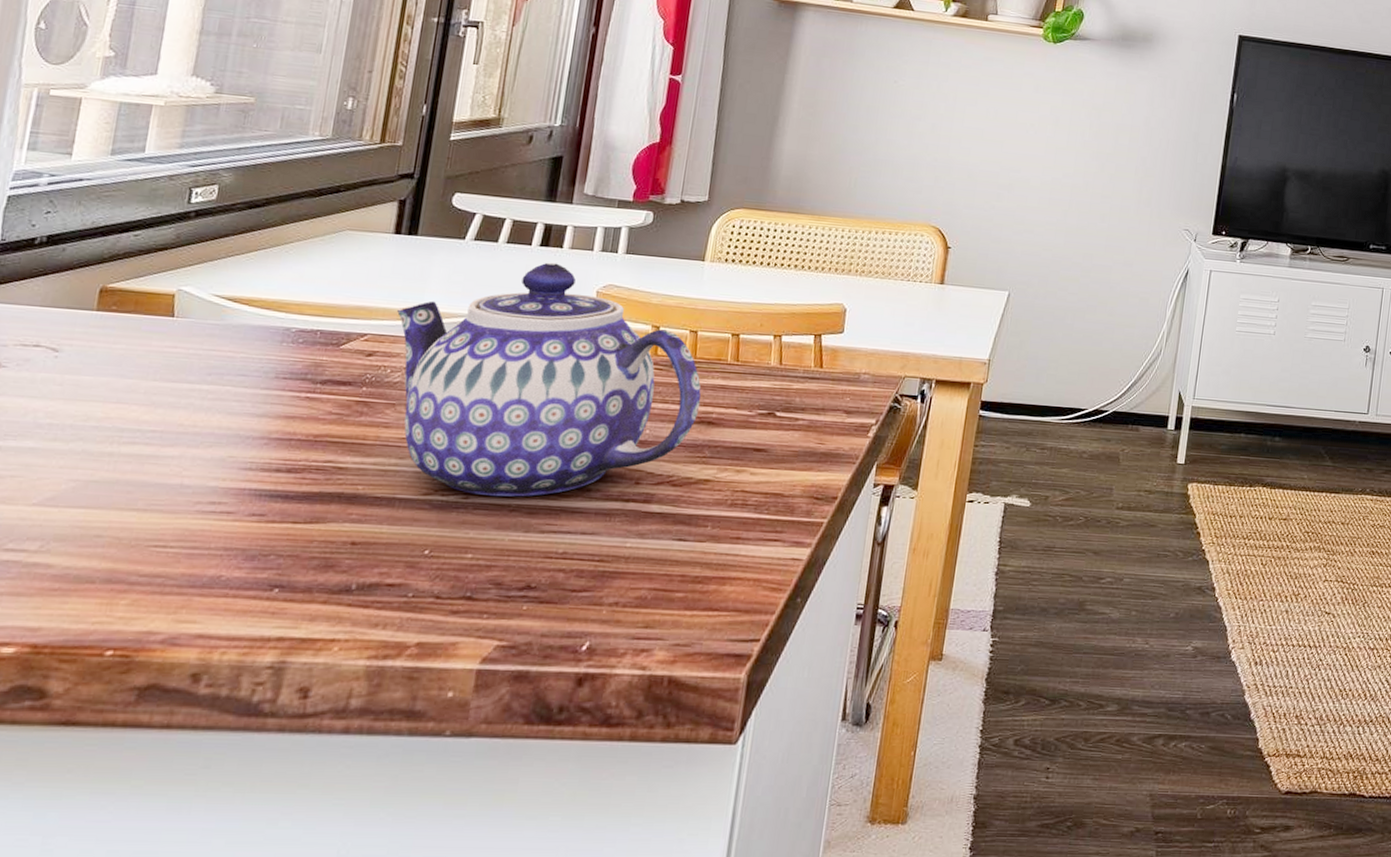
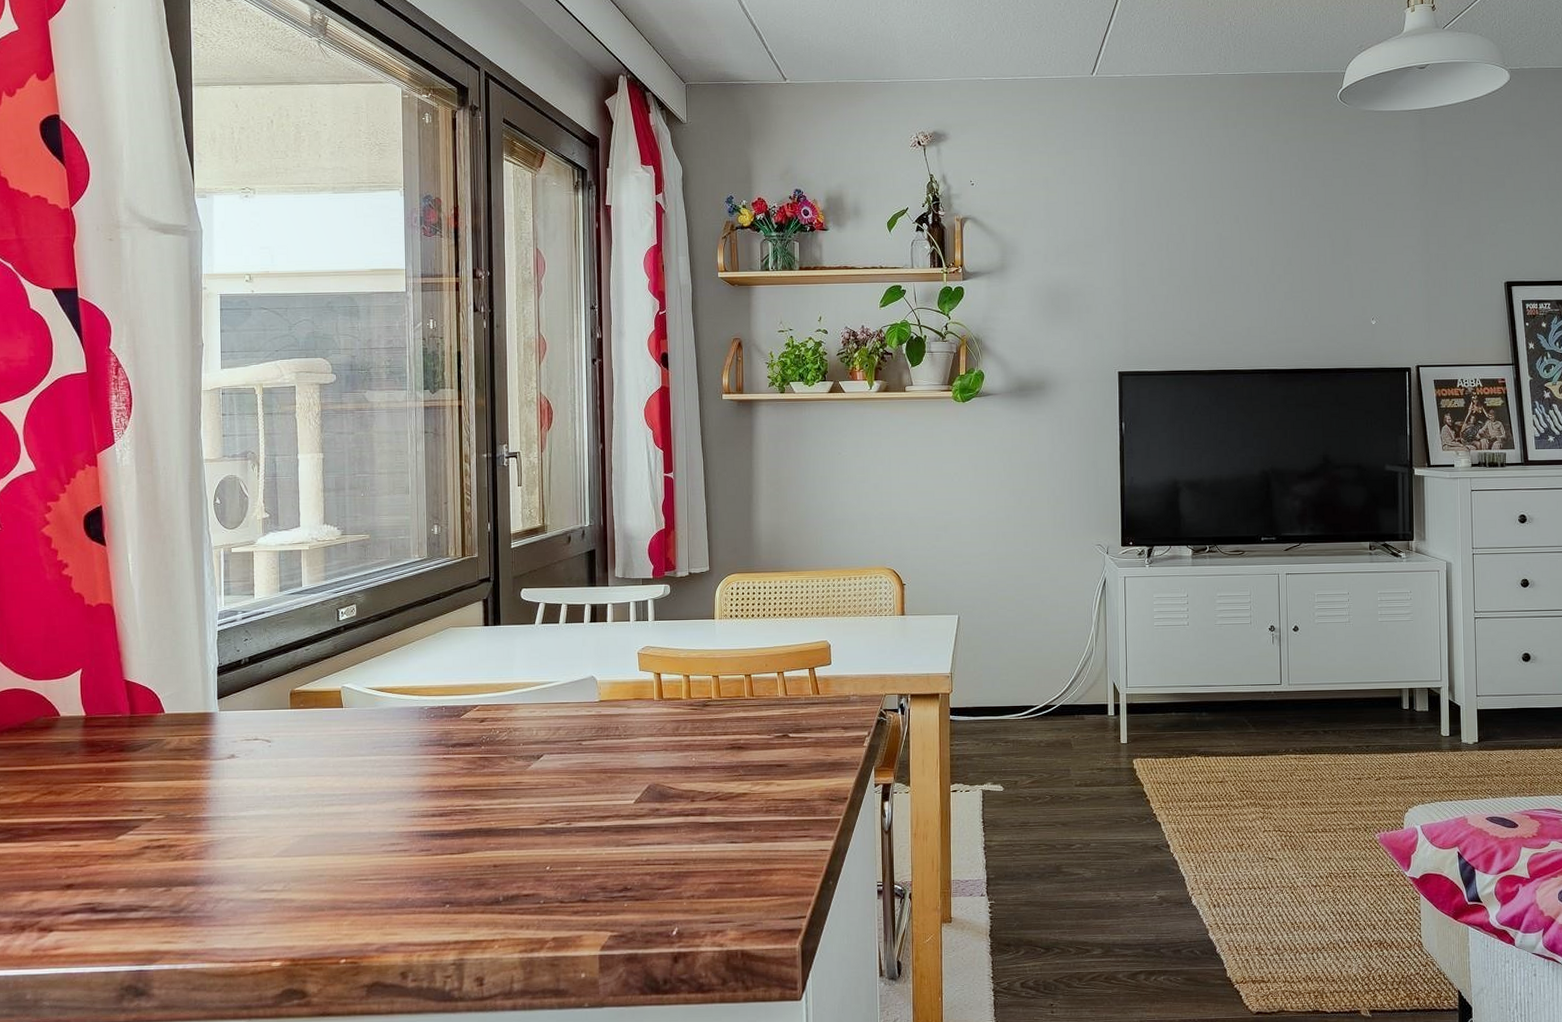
teapot: present [396,262,701,497] -> none [495,634,730,821]

